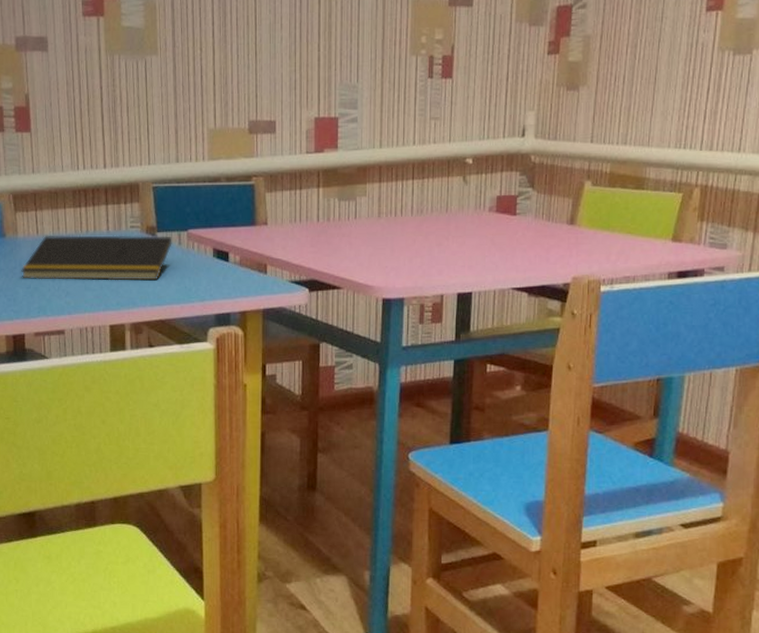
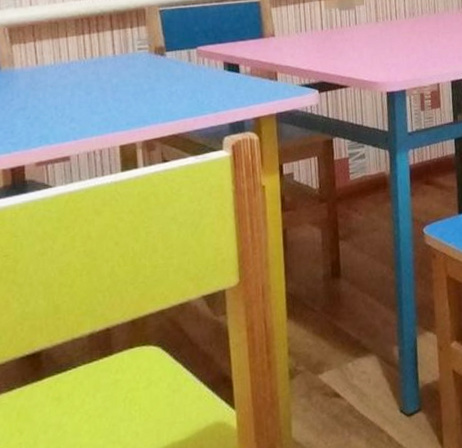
notepad: present [21,235,172,281] -> none [19,55,182,110]

